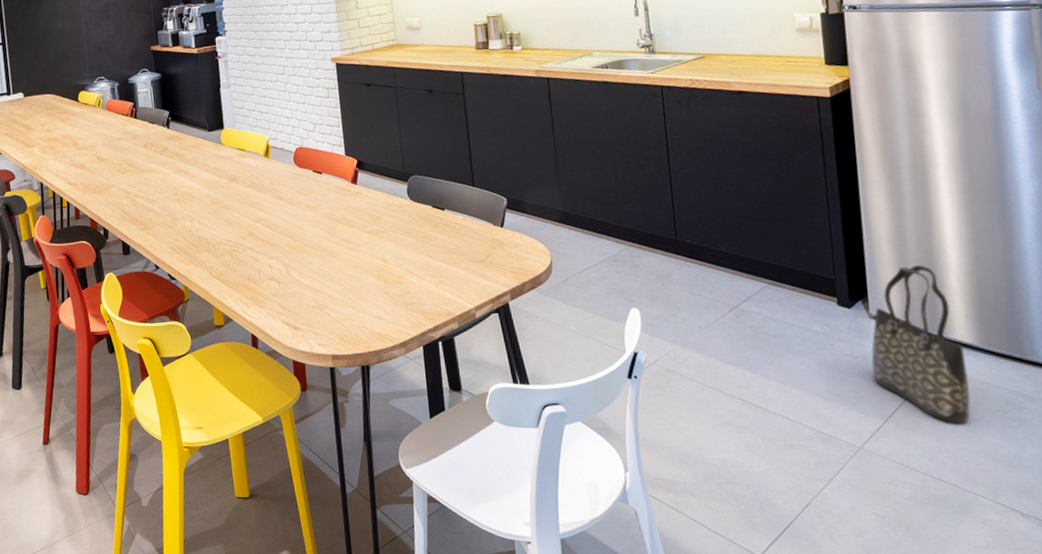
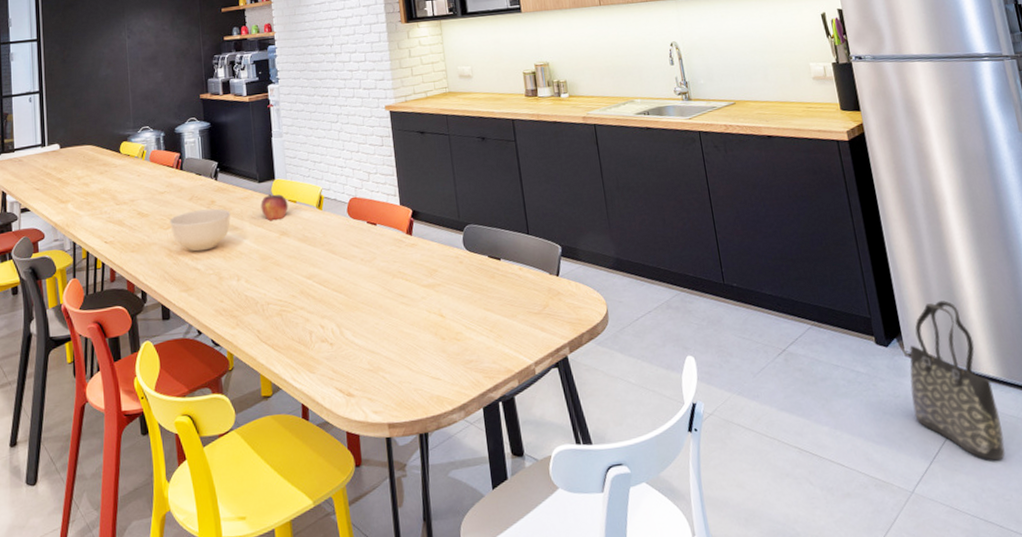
bowl: none [127,155,183,194] -> present [170,208,231,252]
fruit: none [210,142,237,168] -> present [260,193,289,222]

